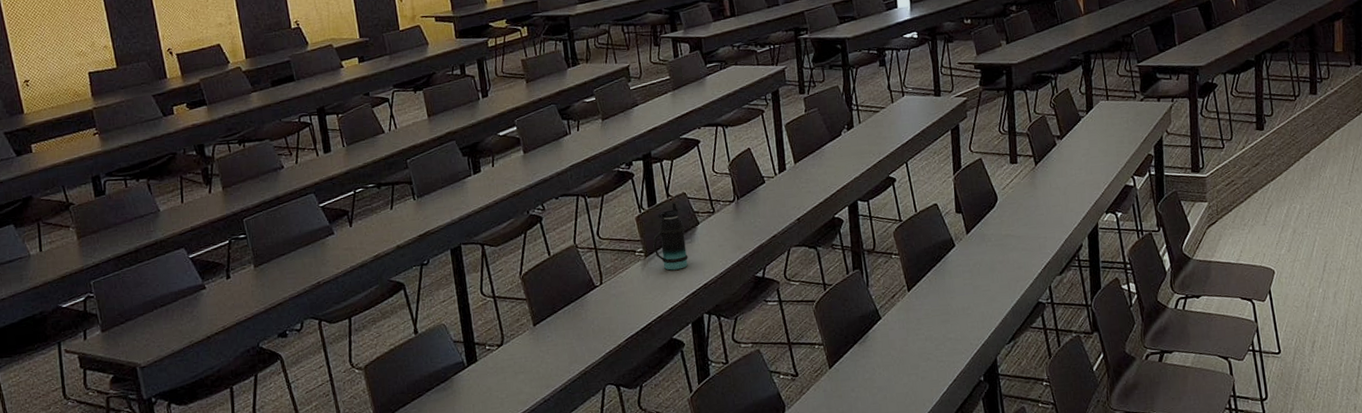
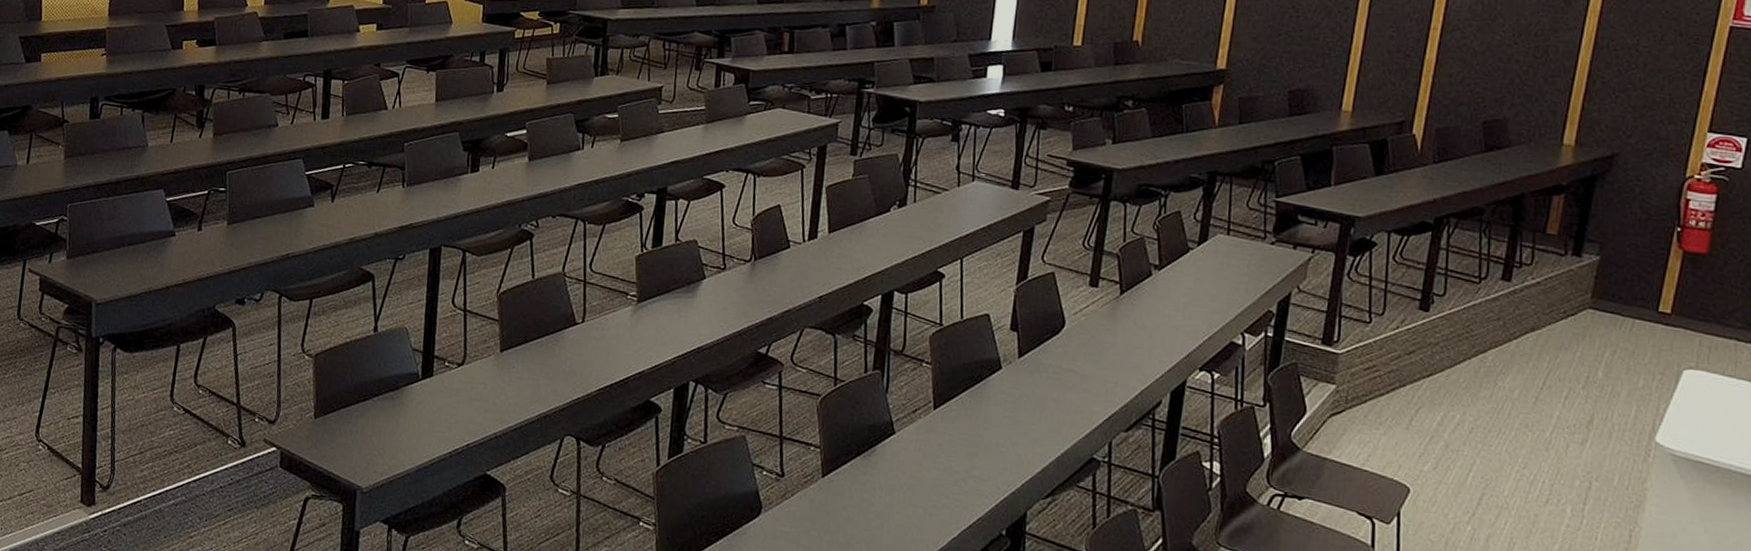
bottle: present [652,203,688,270] -> none [647,249,689,325]

